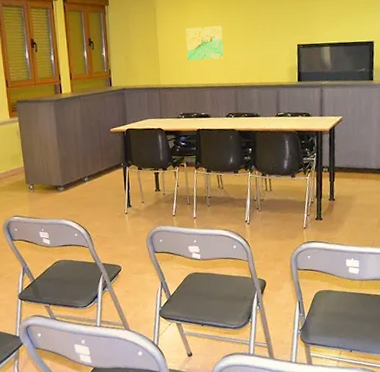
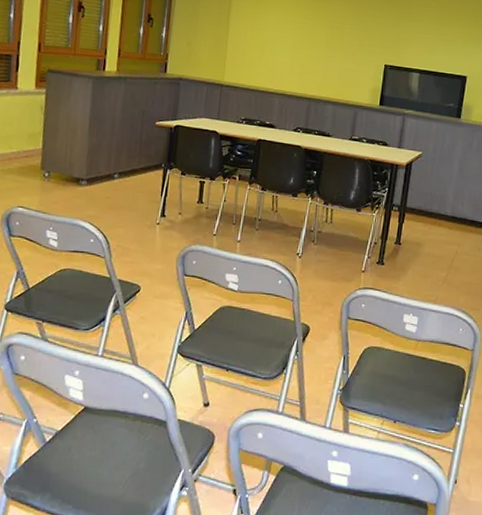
map: present [185,25,224,61] -> none [259,23,305,66]

